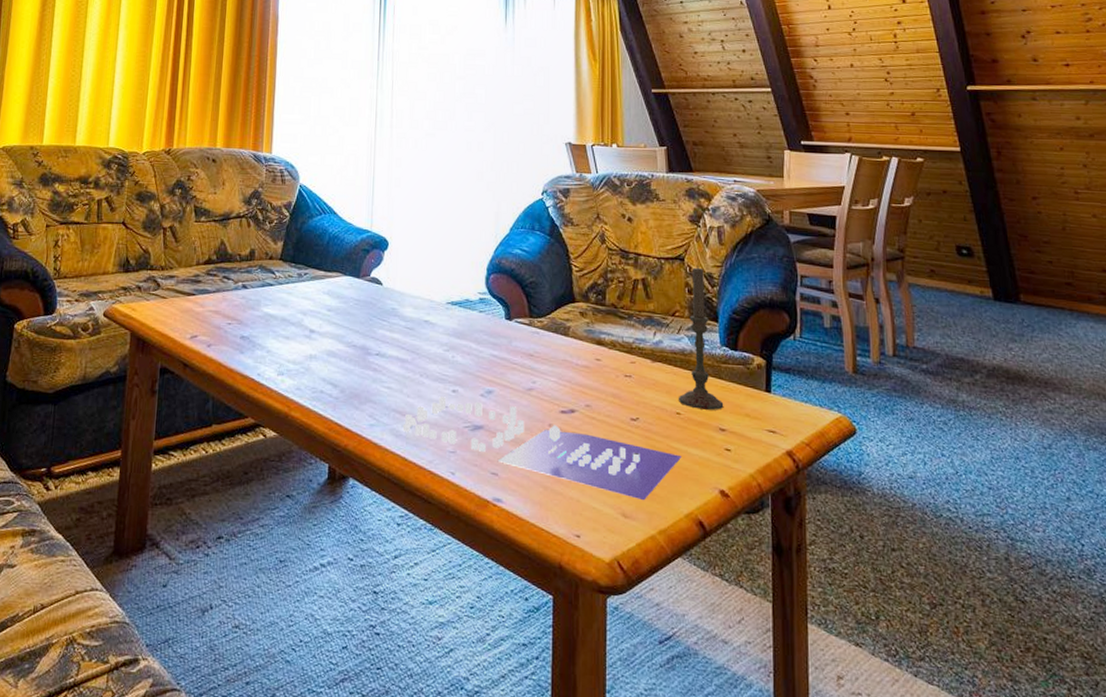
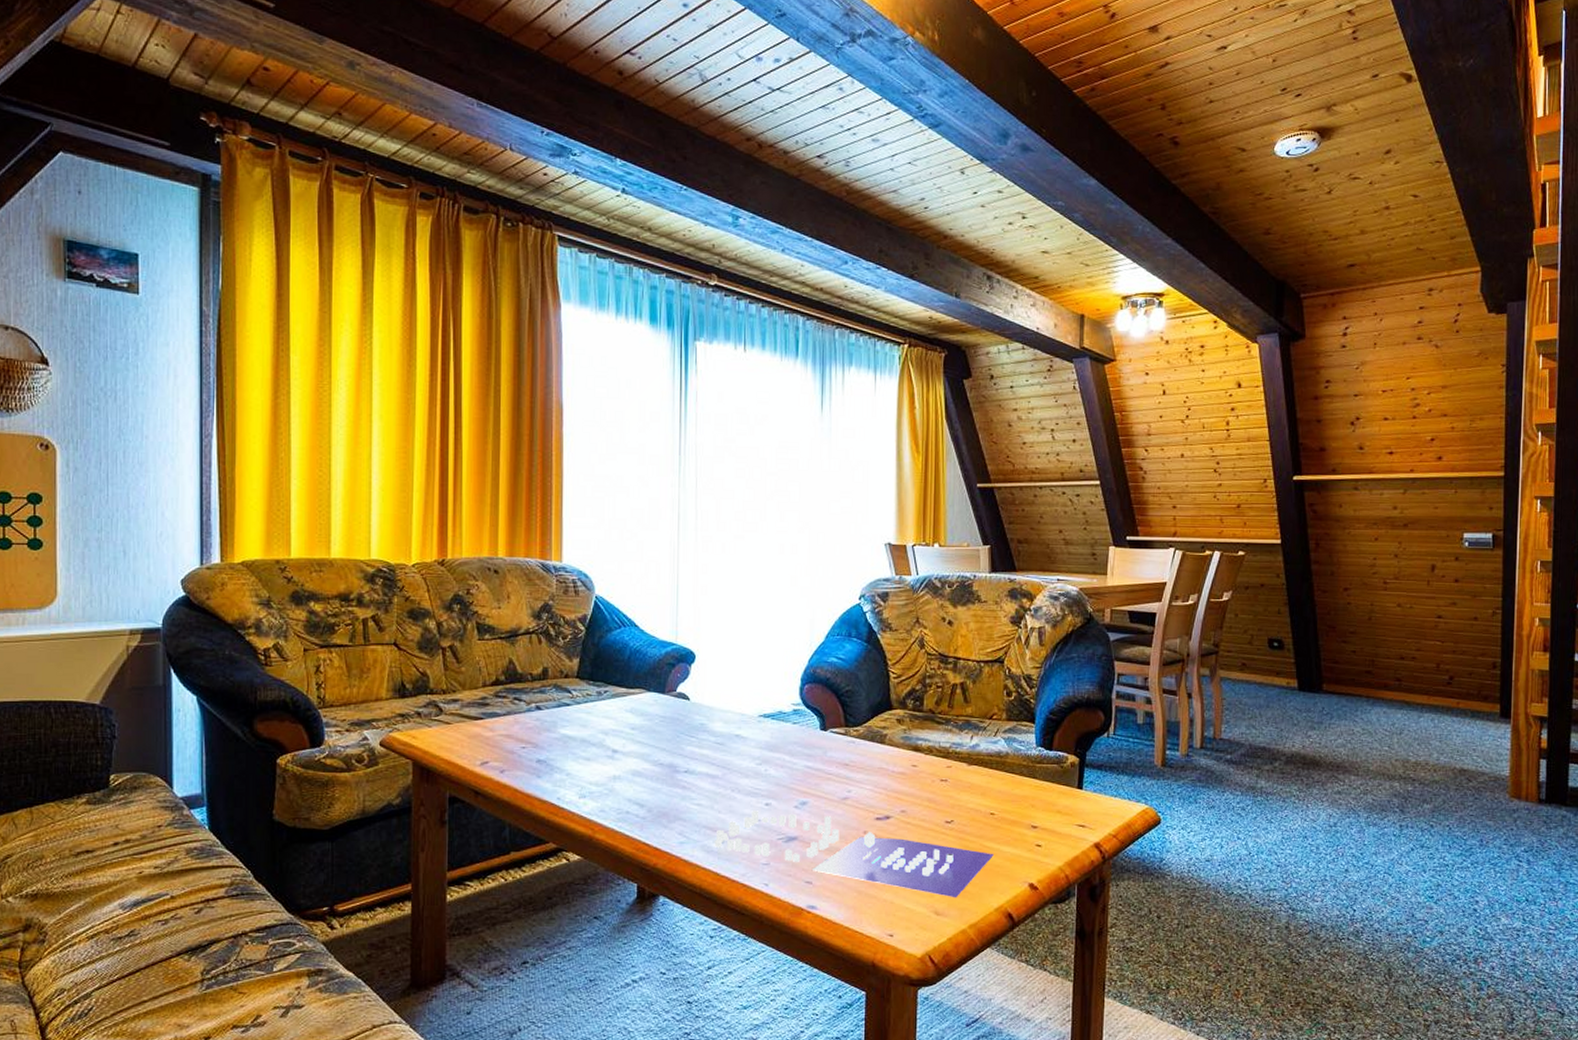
candle: present [678,266,724,410] -> none [992,668,1037,809]

